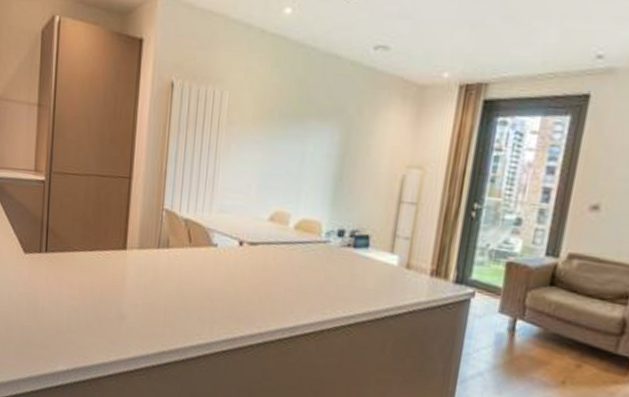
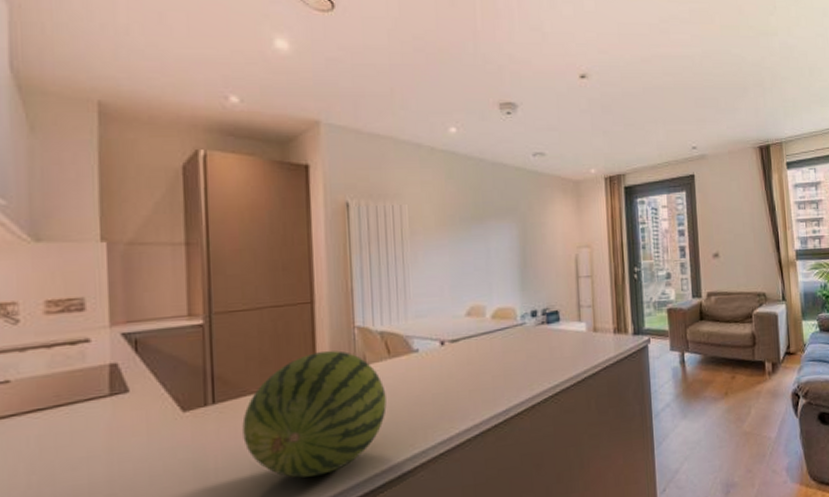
fruit: none [64,226,182,339] -> present [242,350,387,478]

